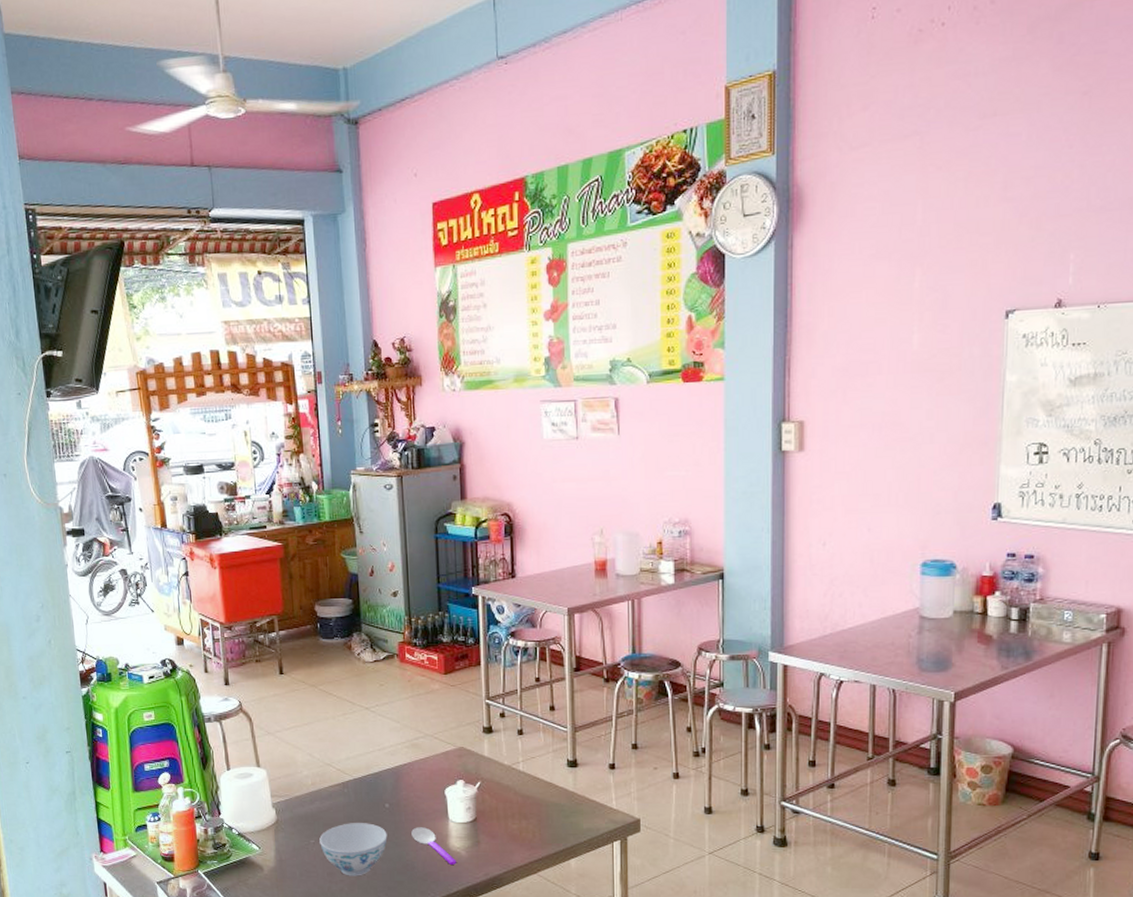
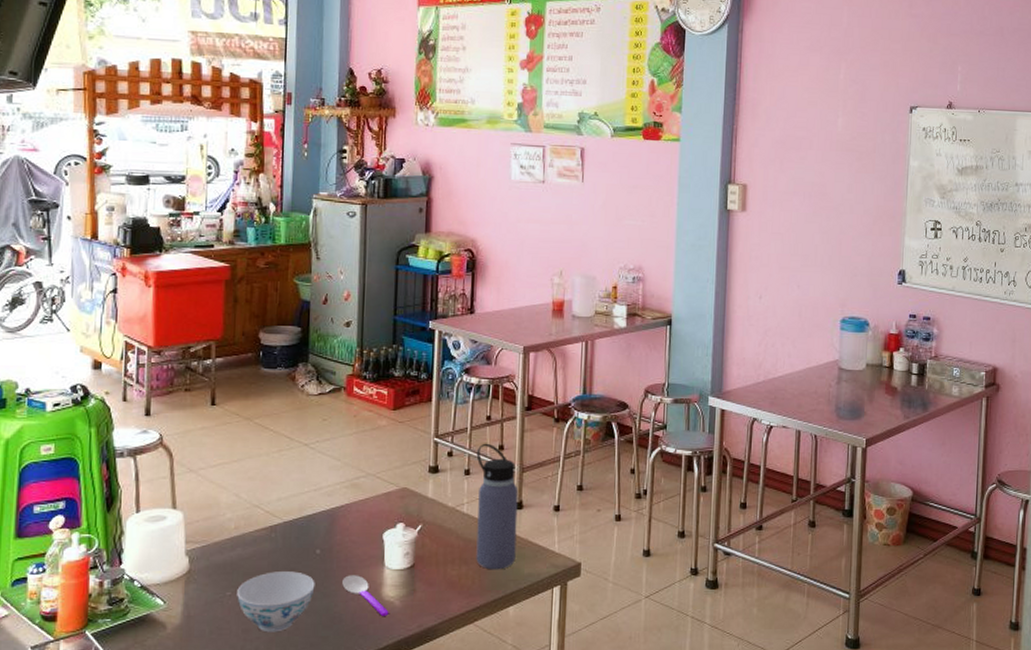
water bottle: none [528,704,574,825] -> present [476,443,519,570]

